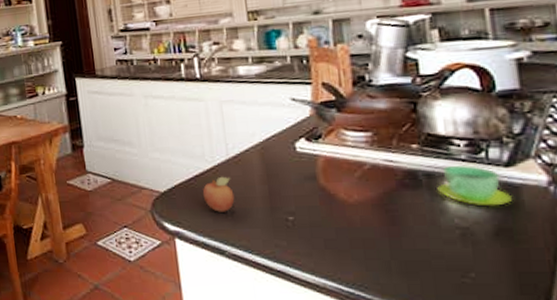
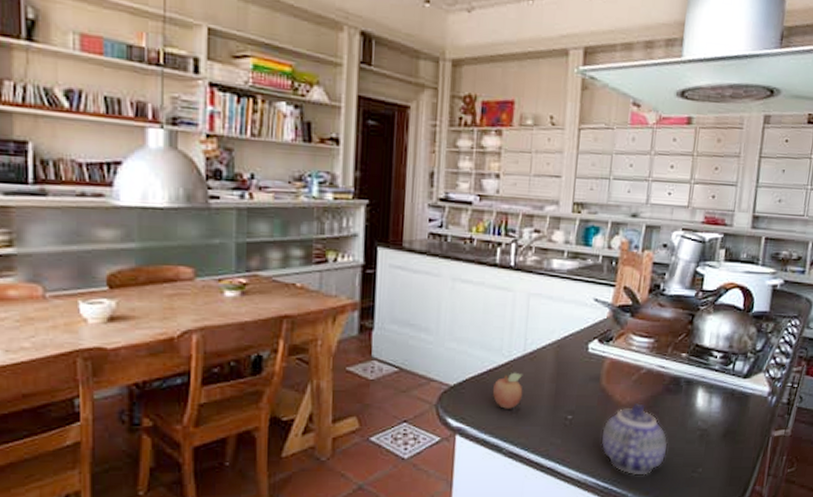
teapot: none [332,200,421,280] -> present [601,402,668,475]
cup: present [437,165,512,207] -> none [691,374,742,412]

